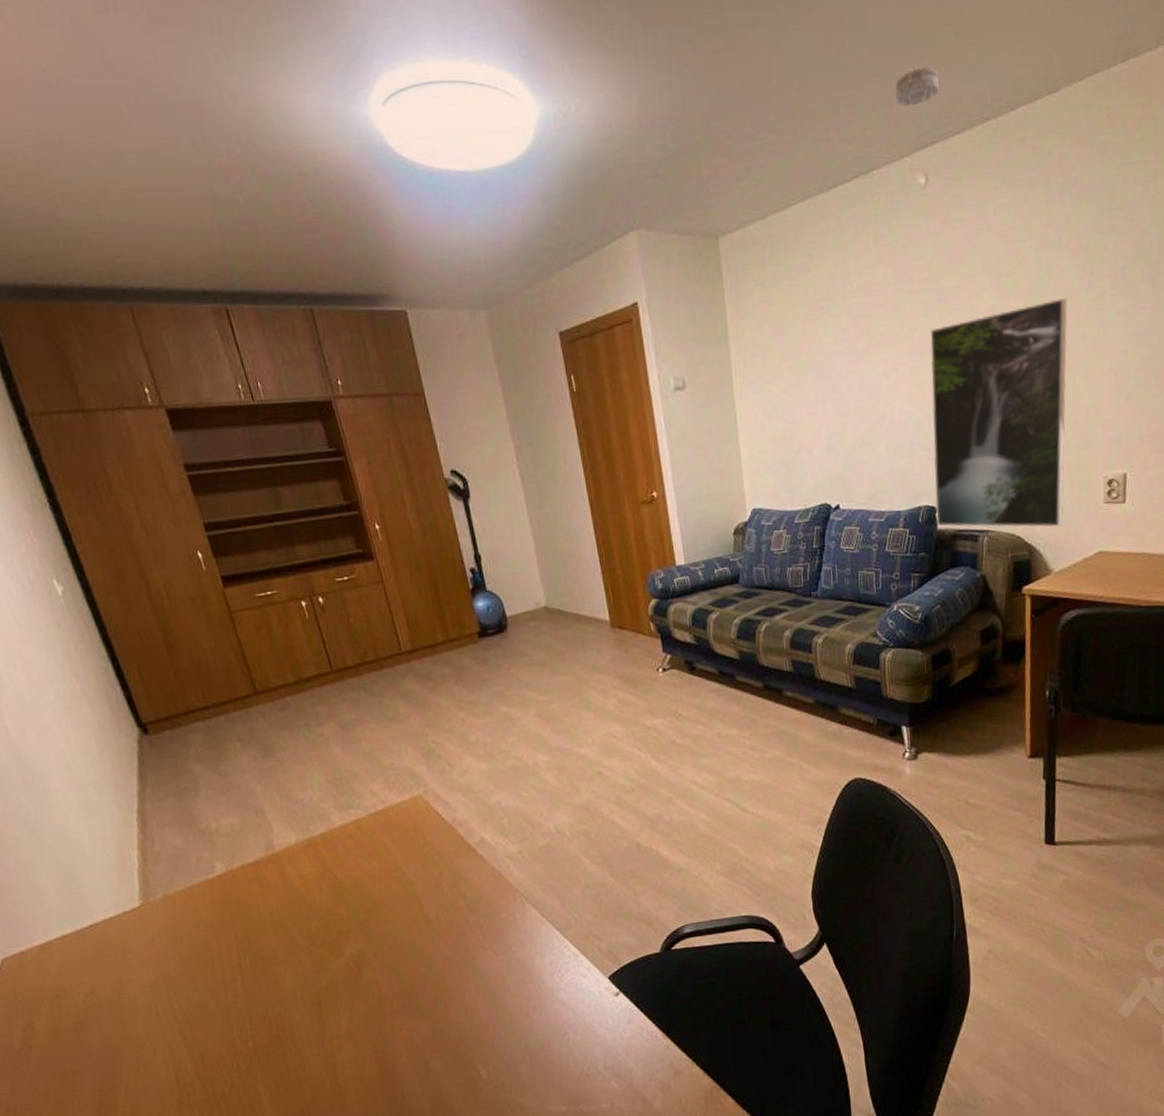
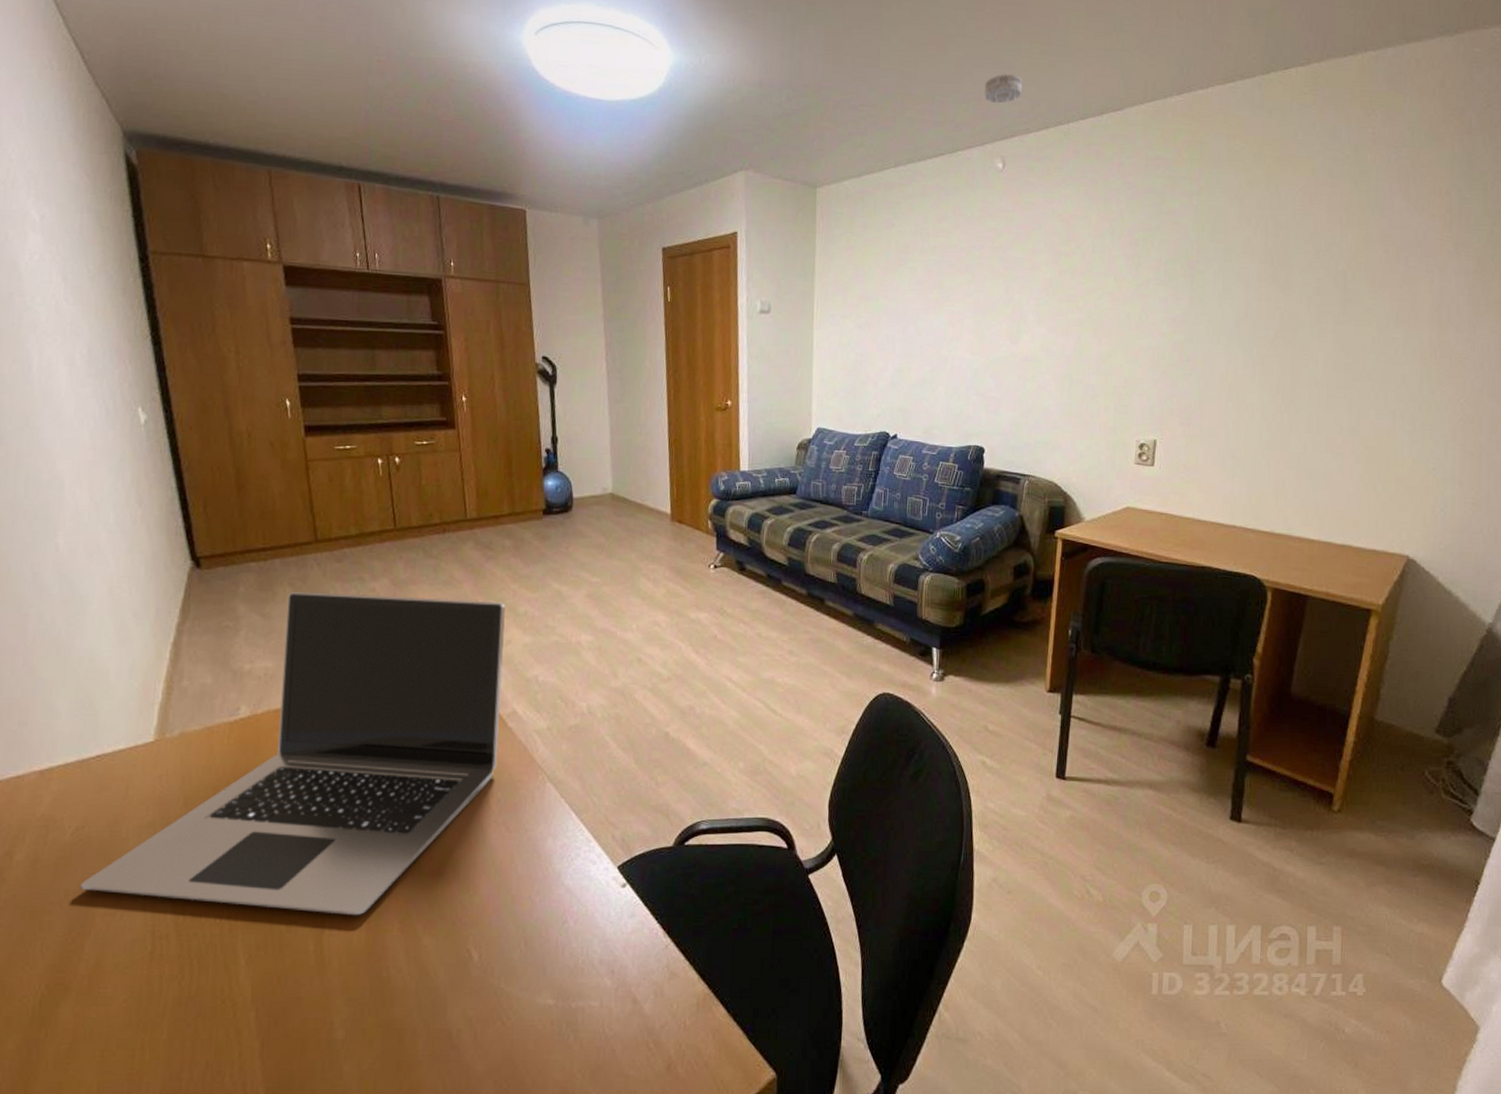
laptop: none [101,732,474,1050] -> present [80,591,506,916]
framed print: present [930,298,1067,528] -> none [983,281,1116,480]

